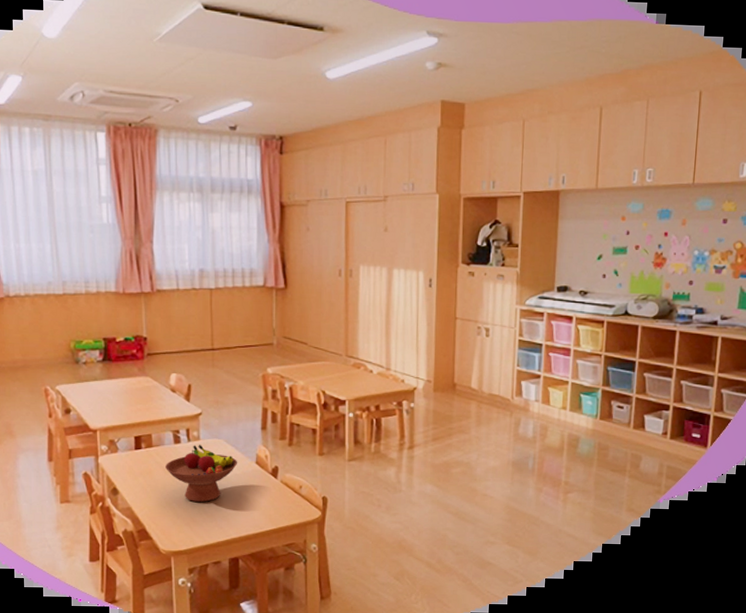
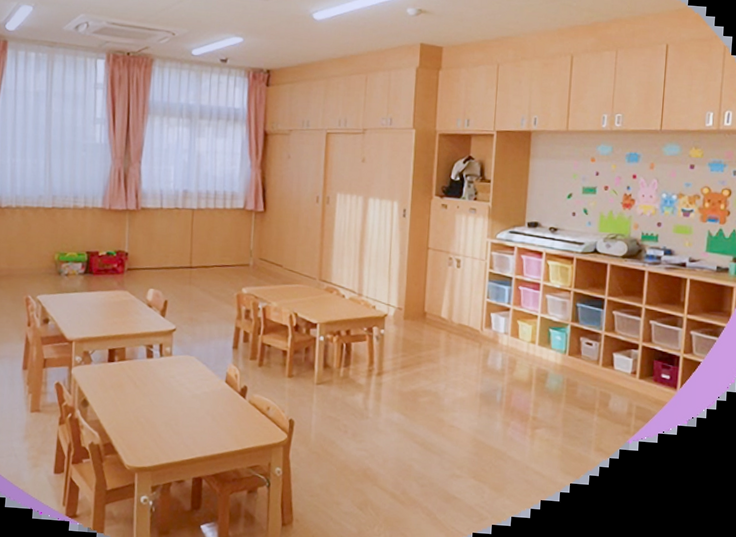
fruit bowl: present [166,445,238,502] -> none [136,360,208,419]

